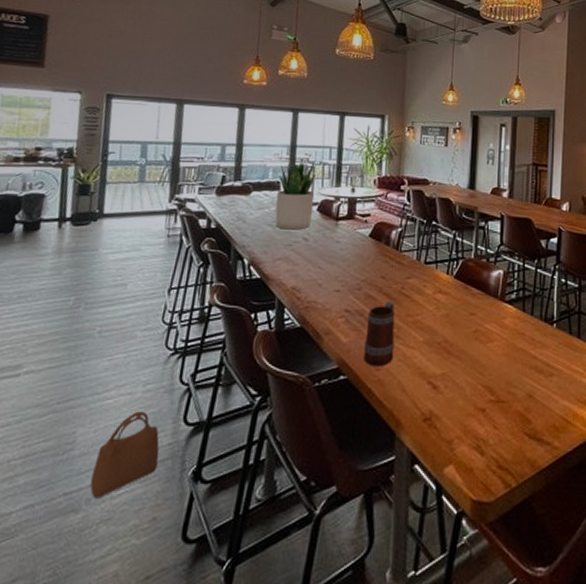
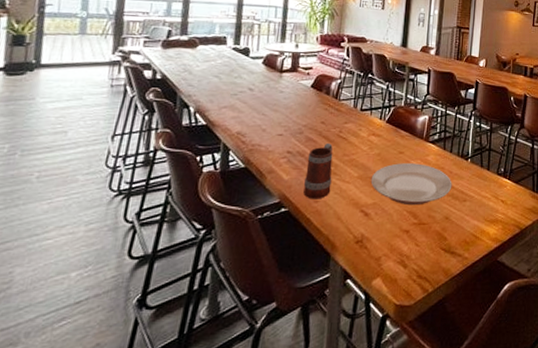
handbag: present [90,411,160,499] -> none [29,249,103,331]
planter: present [275,159,316,230] -> none [221,17,262,81]
plate: none [438,326,535,379] -> present [370,163,452,206]

